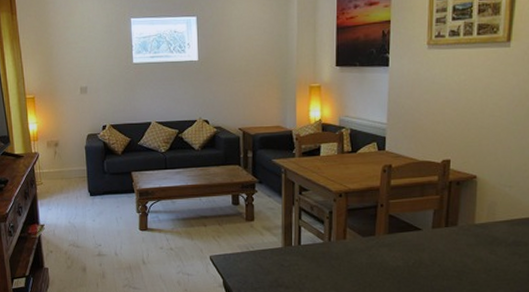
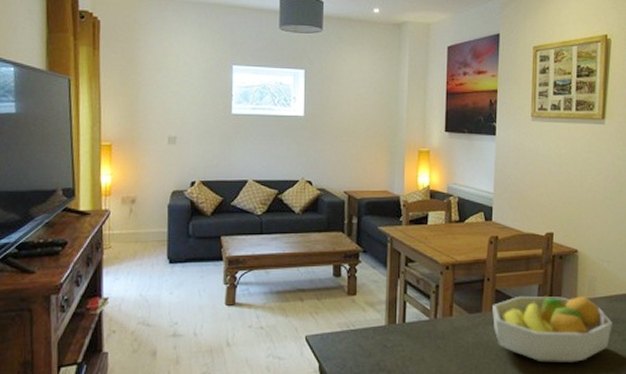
fruit bowl: none [386,219,513,282] -> present [493,295,612,363]

